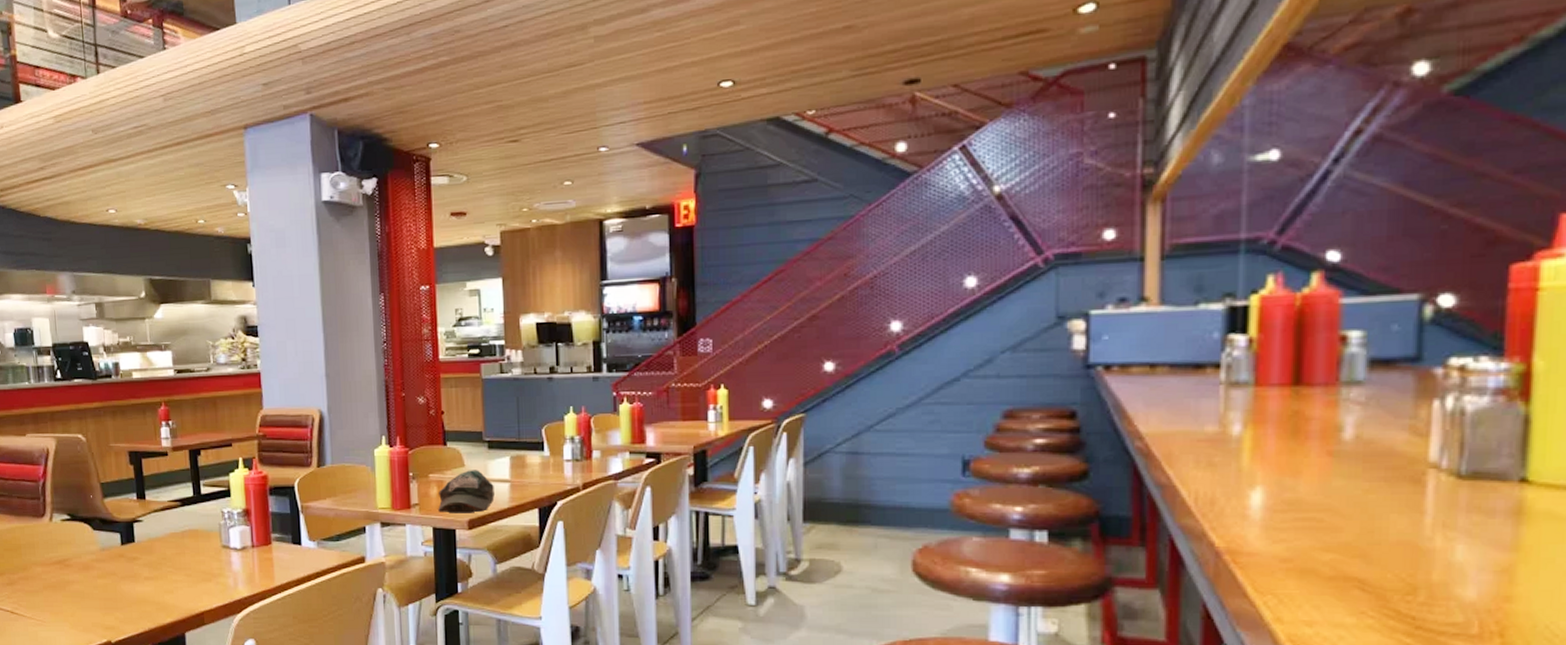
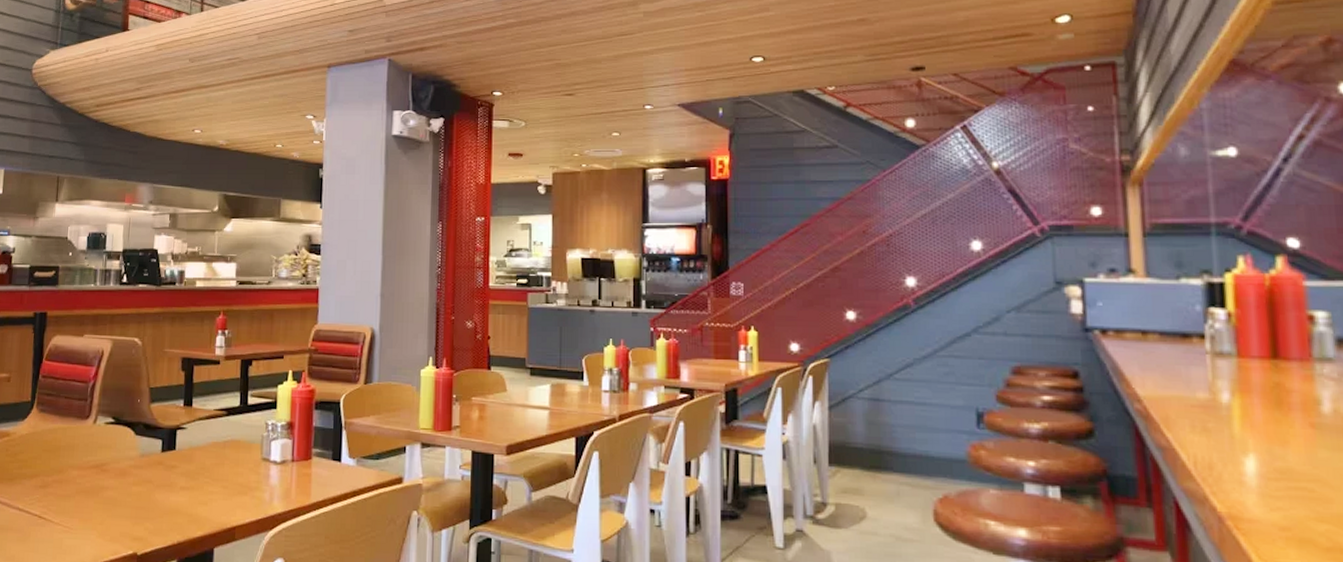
baseball cap: present [438,470,495,513] -> none [478,395,534,439]

